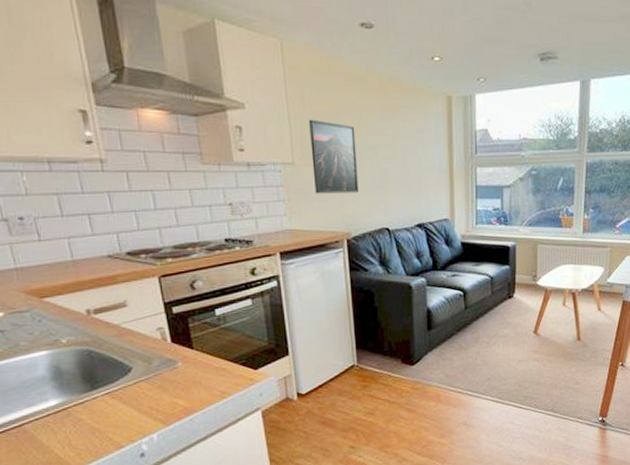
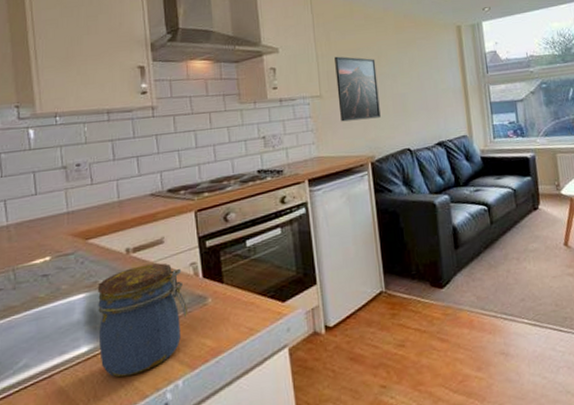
jar: none [60,326,158,430] -> present [98,262,187,378]

